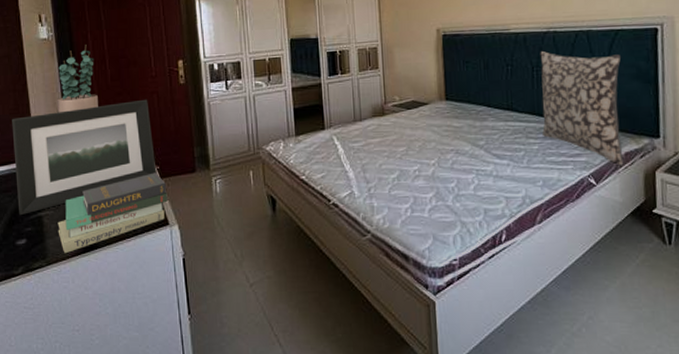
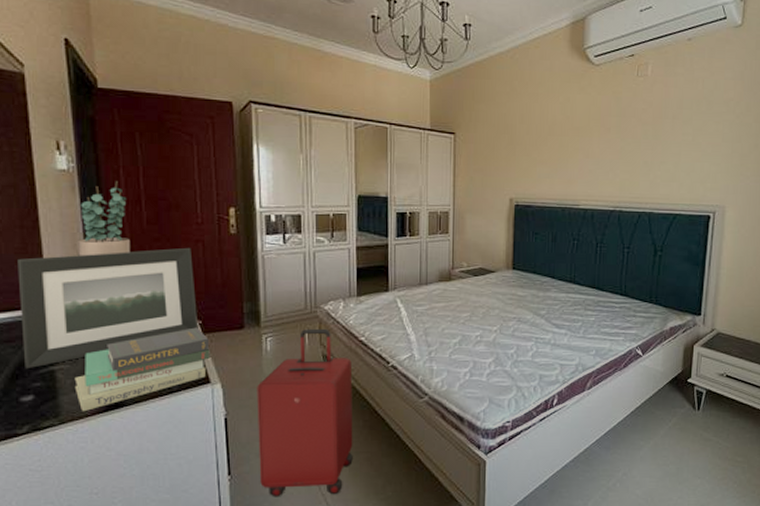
suitcase: none [209,168,302,337] -> present [257,328,353,497]
pillow: present [540,51,624,166] -> none [600,229,676,339]

